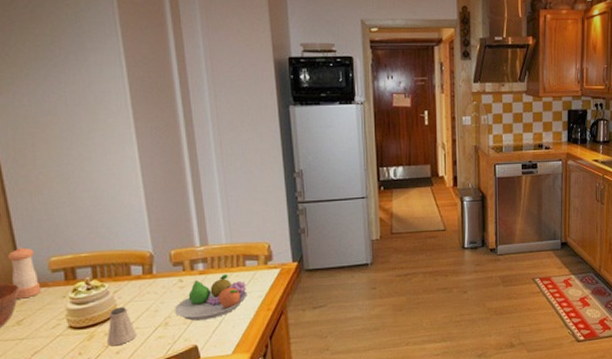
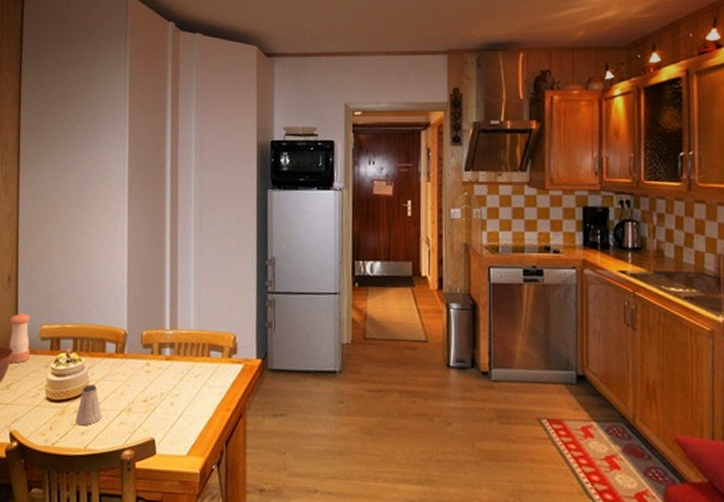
fruit bowl: present [174,274,248,321] -> none [138,363,209,412]

